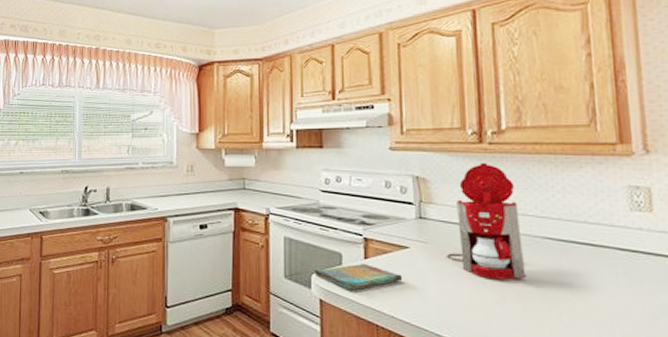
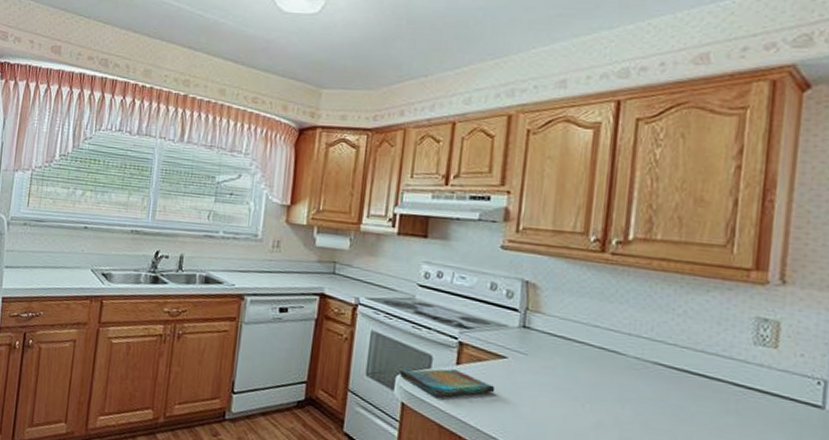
coffee maker: present [447,163,526,280] -> none [546,274,633,405]

